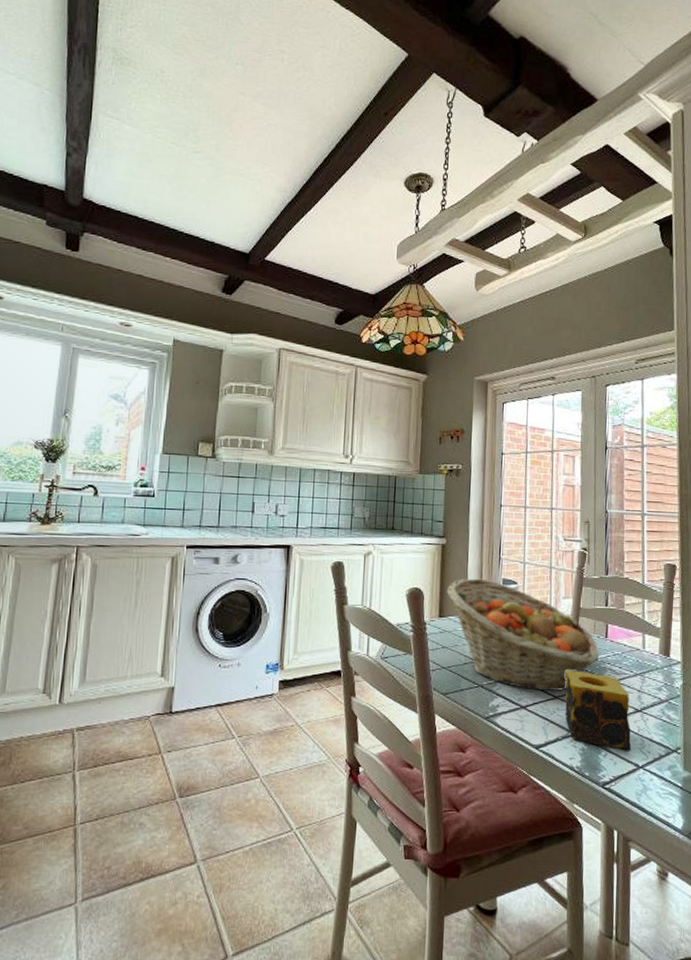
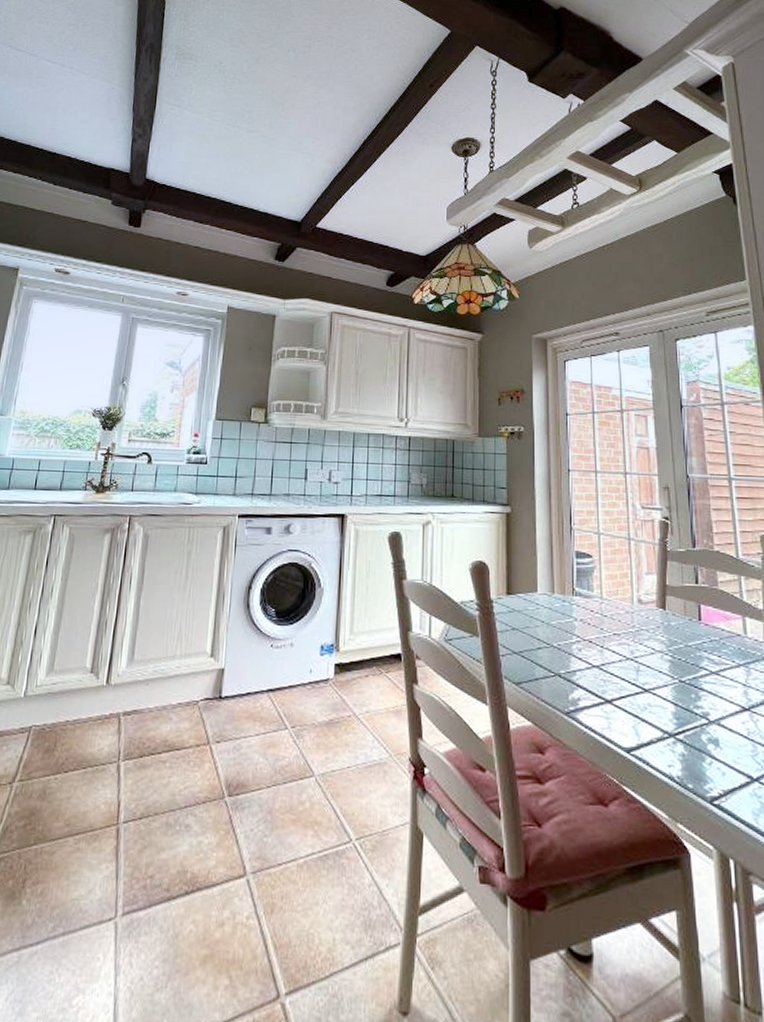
fruit basket: present [447,578,599,691] -> none [514,550,693,683]
candle: present [565,669,632,751] -> none [655,657,742,759]

